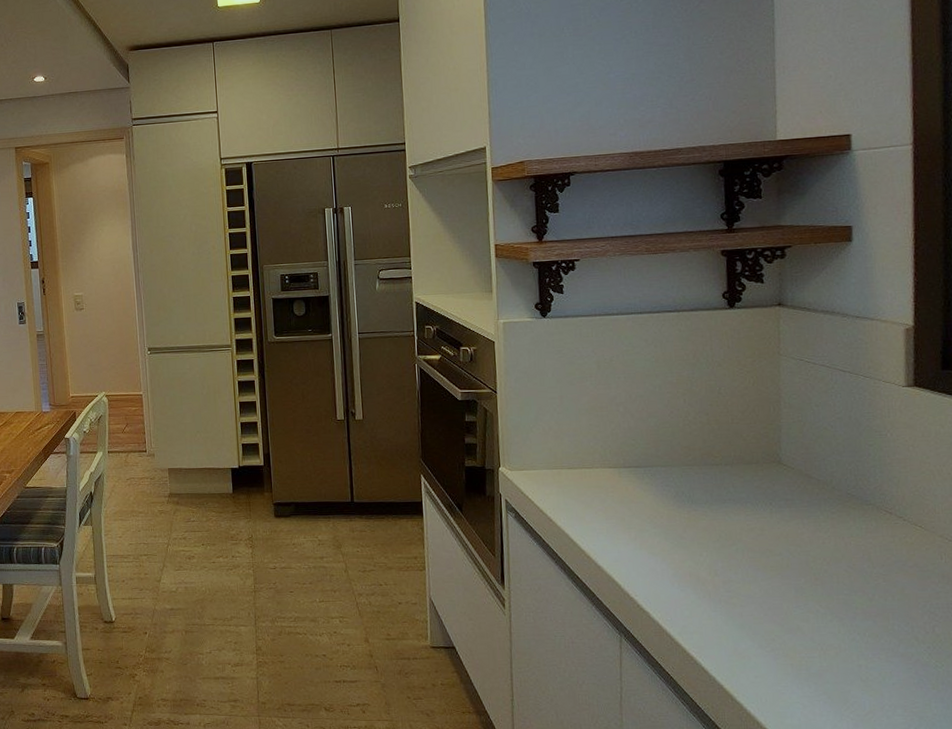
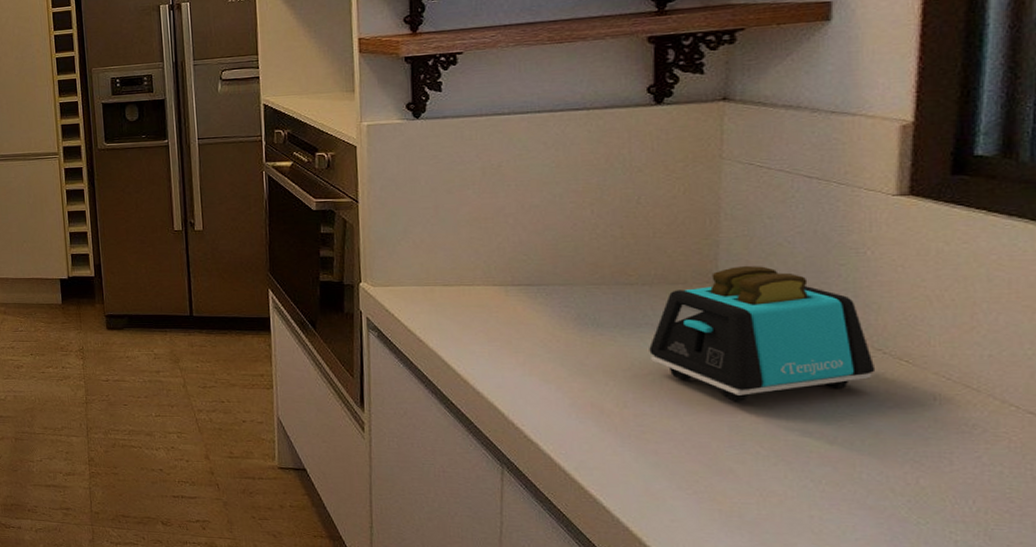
toaster: none [732,447,899,567] -> present [649,266,876,402]

